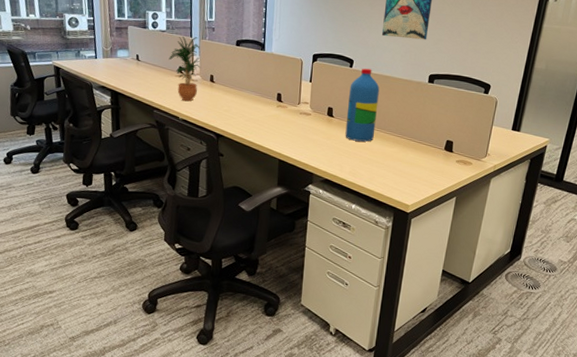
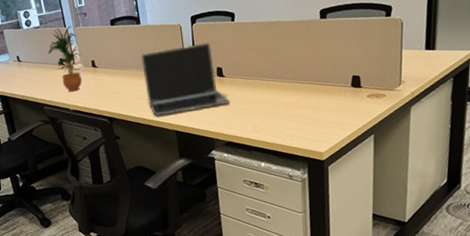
laptop: none [258,78,335,144] -> present [141,42,231,116]
water bottle: present [345,68,380,142] -> none [235,18,272,97]

